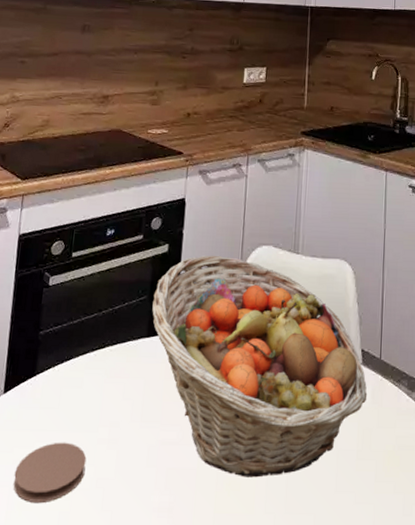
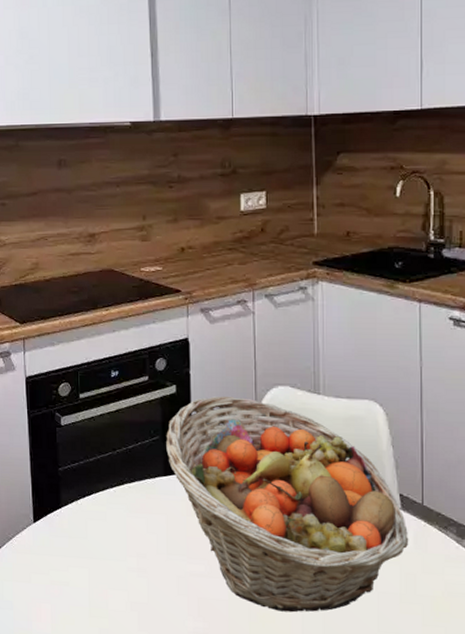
coaster: present [13,442,87,502] -> none [54,568,119,619]

